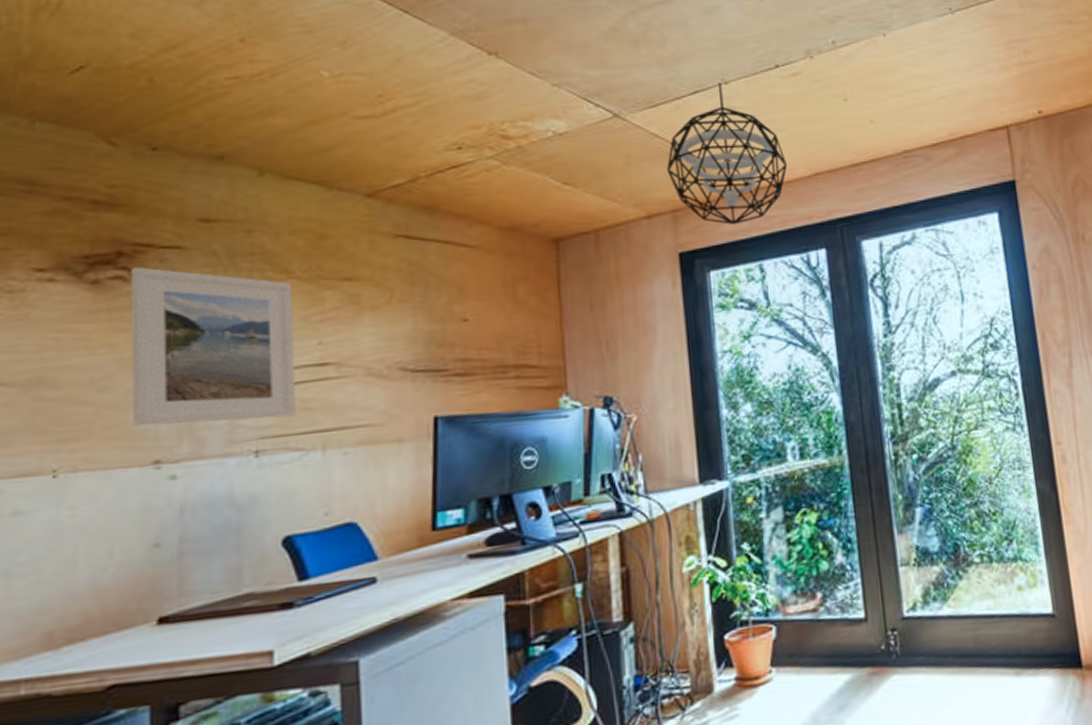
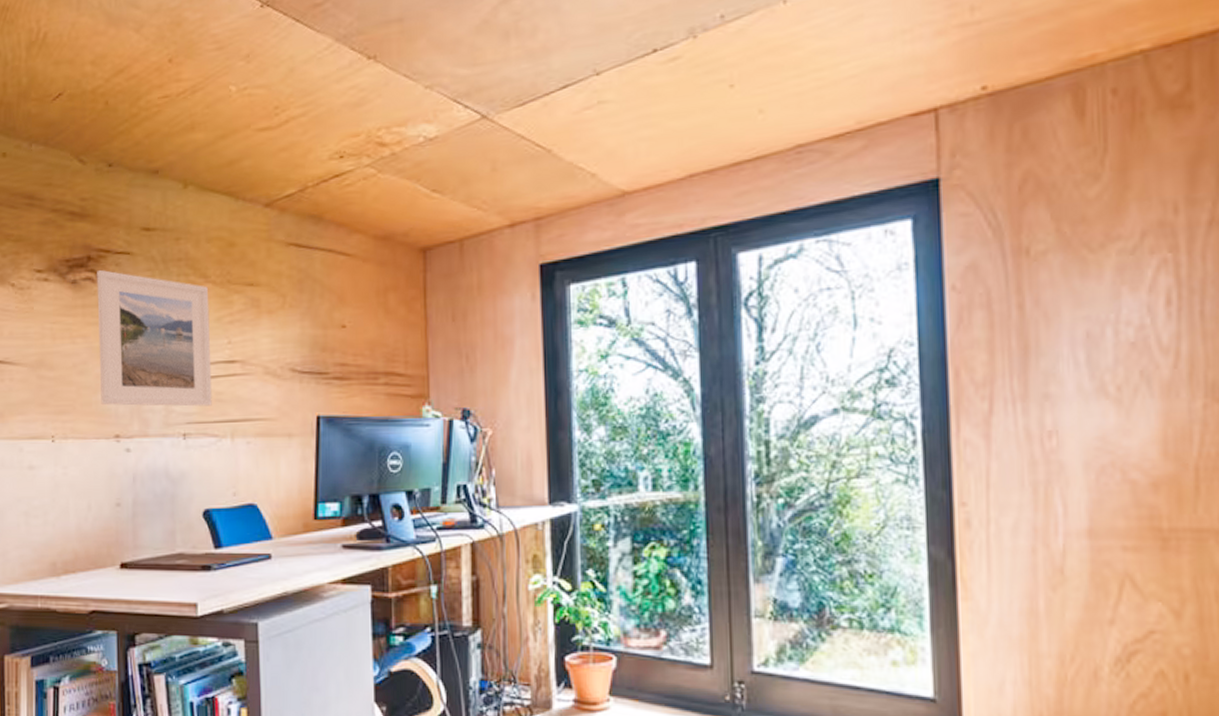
pendant light: present [667,82,788,225] -> none [532,73,660,235]

